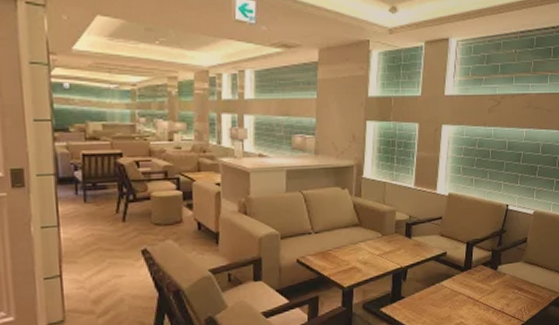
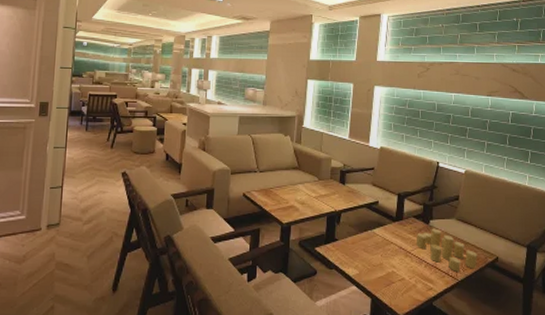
candle: none [484,273,543,314] -> present [416,228,478,272]

